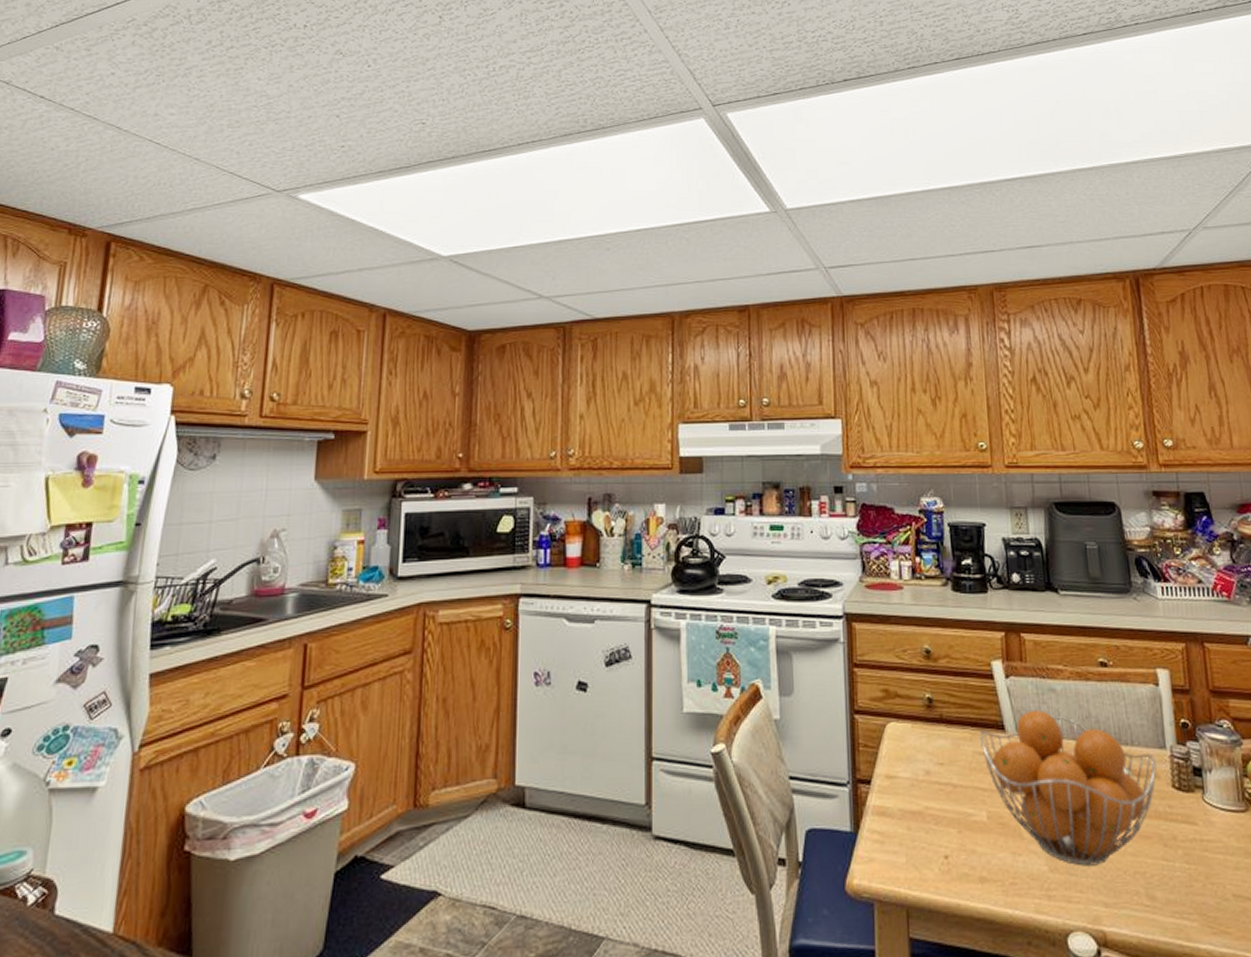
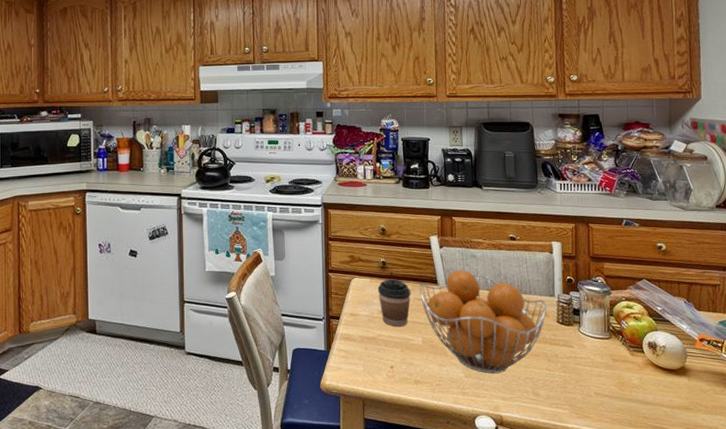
coffee cup: none [922,723,969,796] -> present [377,279,411,327]

